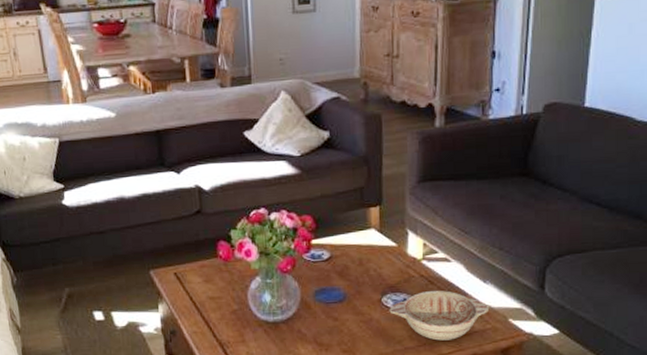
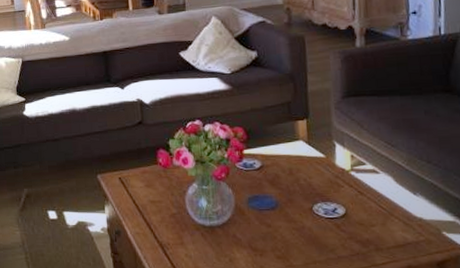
decorative bowl: present [389,290,490,341] -> none [320,200,422,251]

